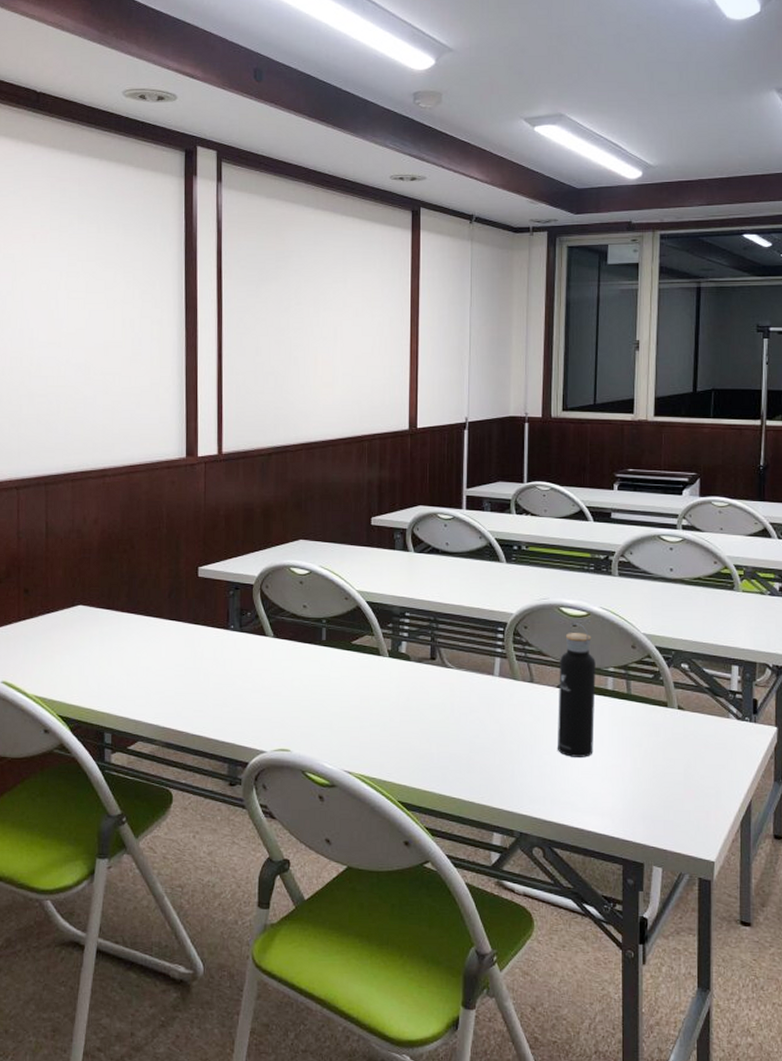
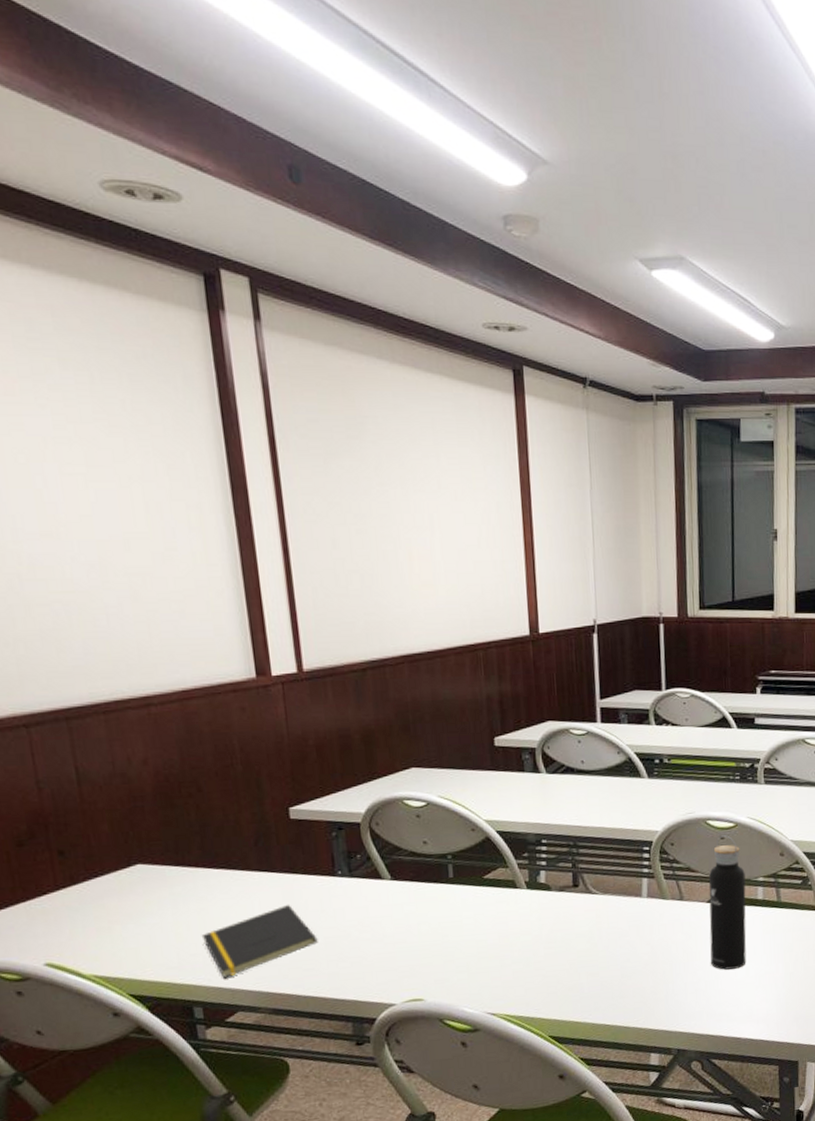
notepad: none [118,650,208,711] -> present [201,904,318,979]

